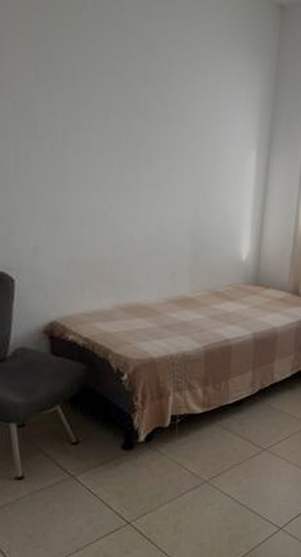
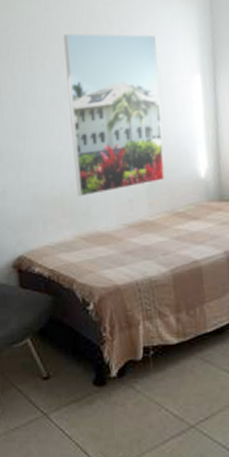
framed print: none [116,67,217,265] -> present [63,33,165,197]

